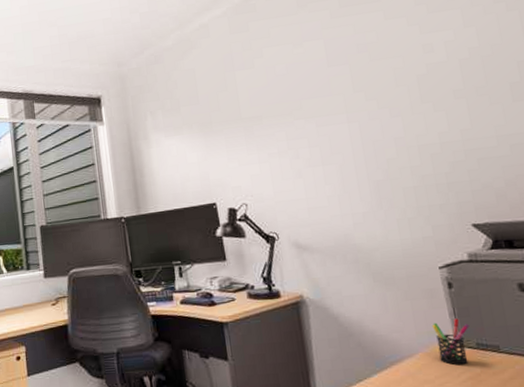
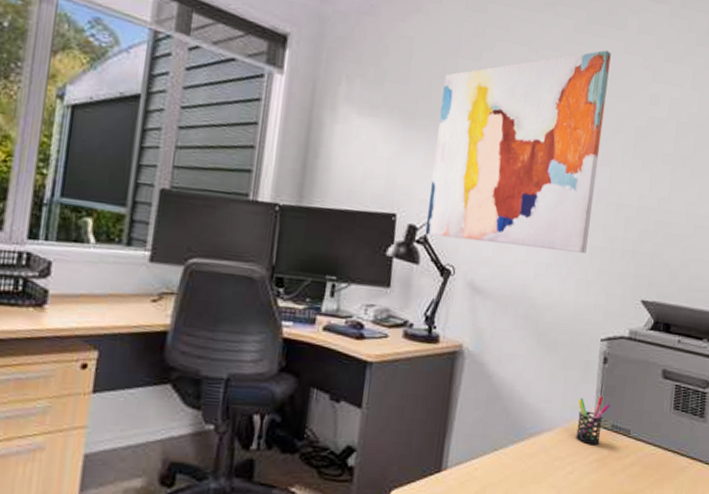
wall art: none [227,23,399,213] -> present [425,50,611,253]

